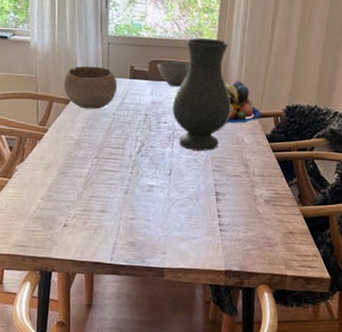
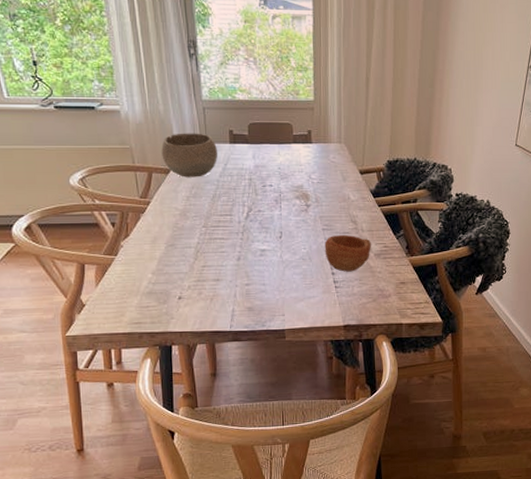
bowl: present [157,61,191,87] -> none [256,123,290,149]
vase: present [172,38,231,151] -> none [276,98,334,211]
cup: none [213,177,262,216] -> present [324,235,371,272]
fruit bowl: present [224,80,262,123] -> none [325,139,365,181]

